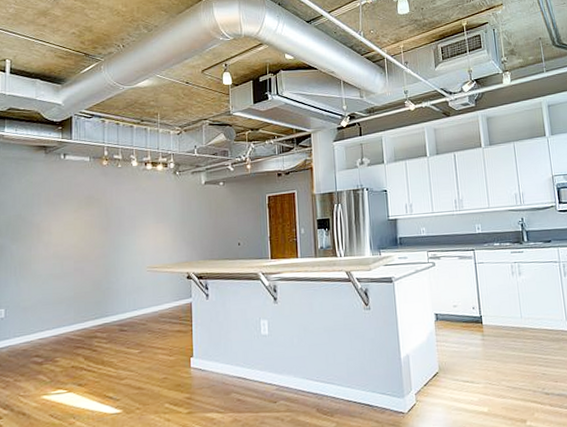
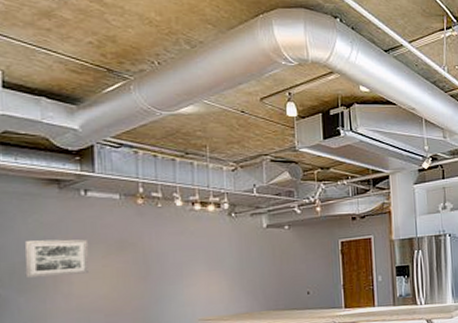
wall art: none [17,196,65,228] -> present [24,239,90,278]

